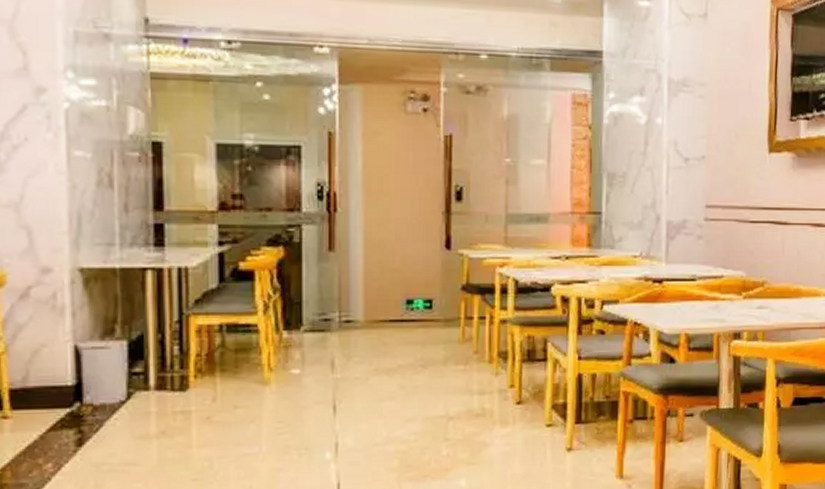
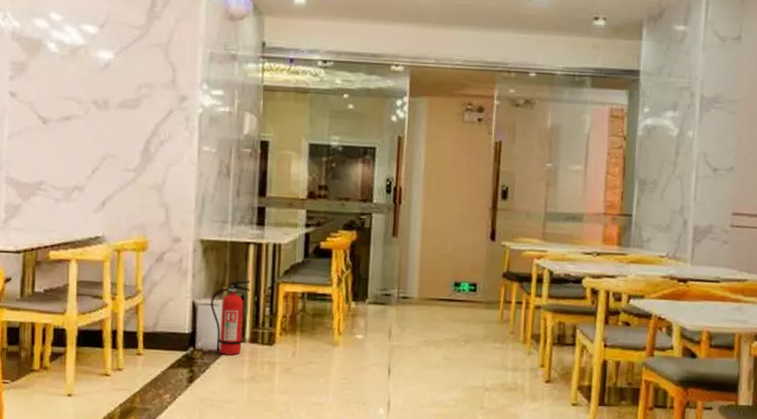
fire extinguisher: none [99,315,152,408] -> present [211,280,251,356]

